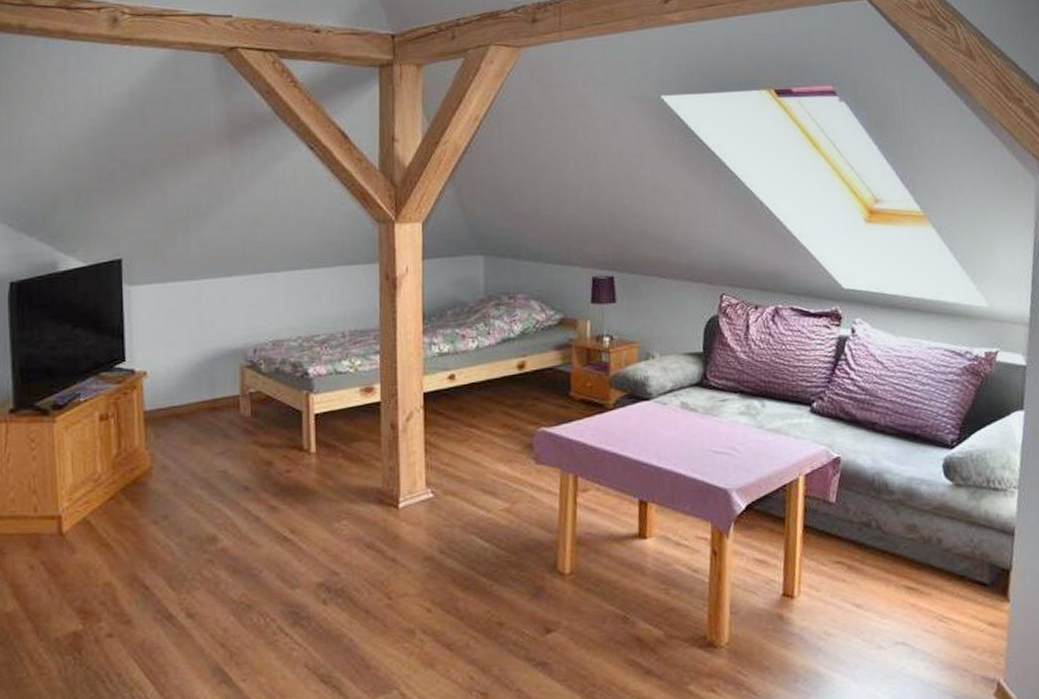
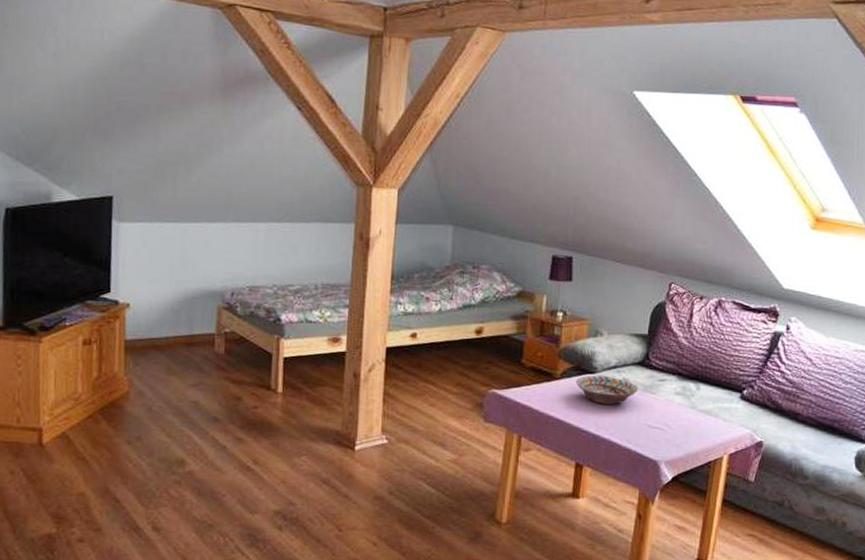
decorative bowl: none [631,401,699,433] -> present [576,375,638,405]

